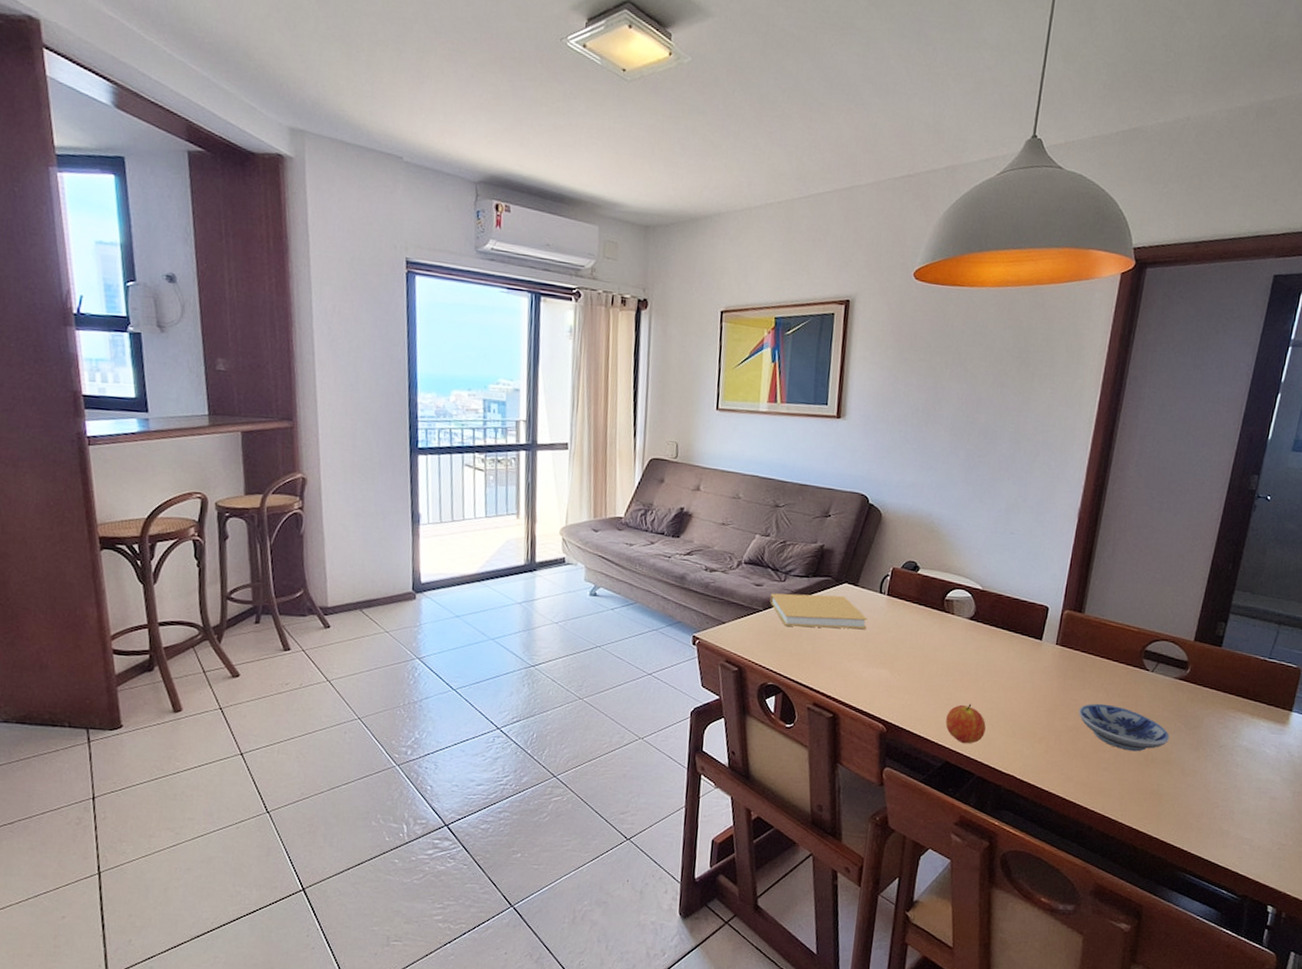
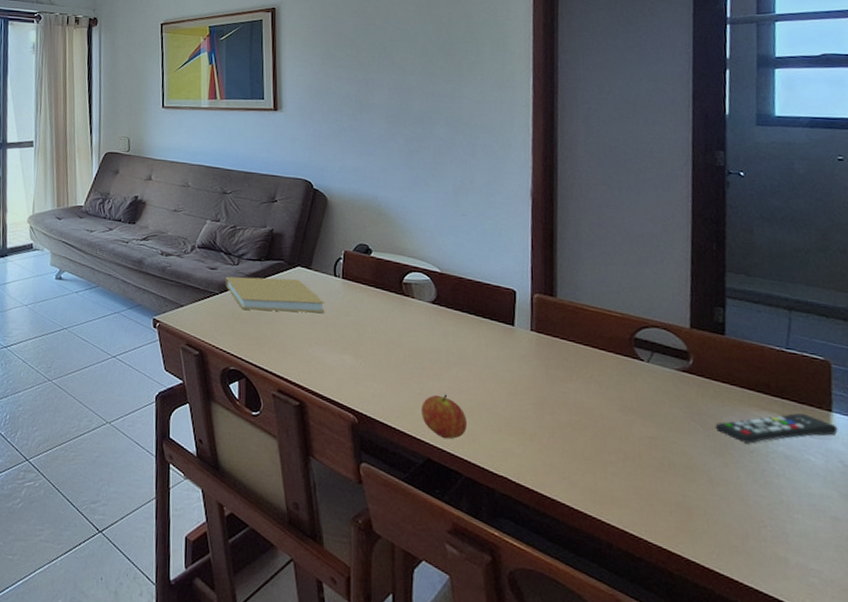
bowl: present [1078,703,1170,752] -> none [570,396,686,455]
remote control: none [1196,713,1294,740] -> present [715,413,838,444]

